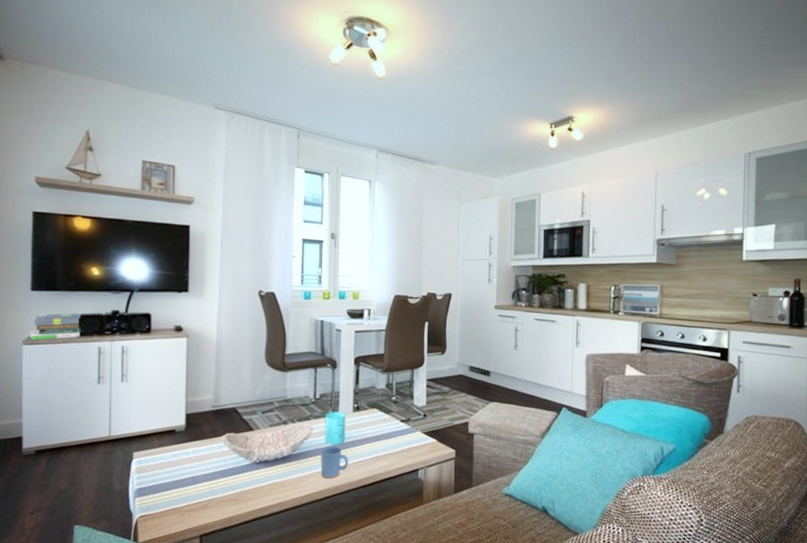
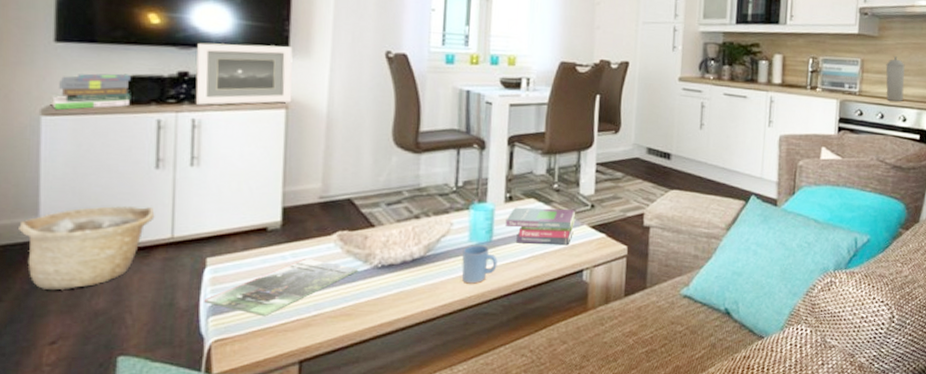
basket: none [9,412,98,474] -> present [19,206,155,289]
picture frame: none [123,288,192,336] -> present [195,42,293,106]
magazine: none [132,454,241,499] -> present [204,258,358,317]
books: none [354,416,410,448] -> present [505,207,575,246]
canister: none [684,282,703,323] -> present [886,56,905,102]

